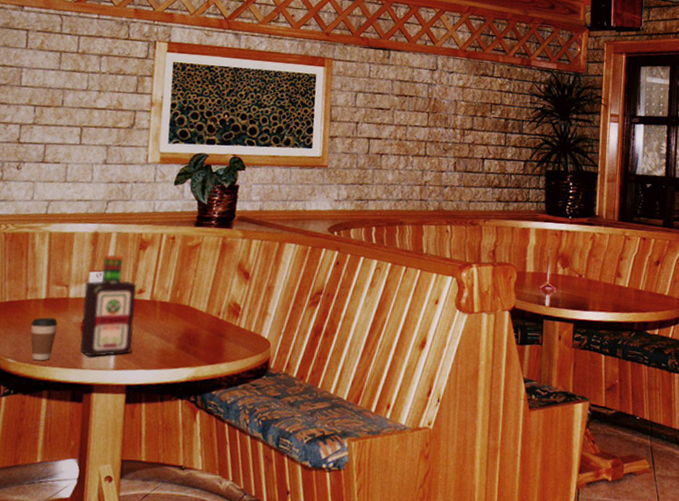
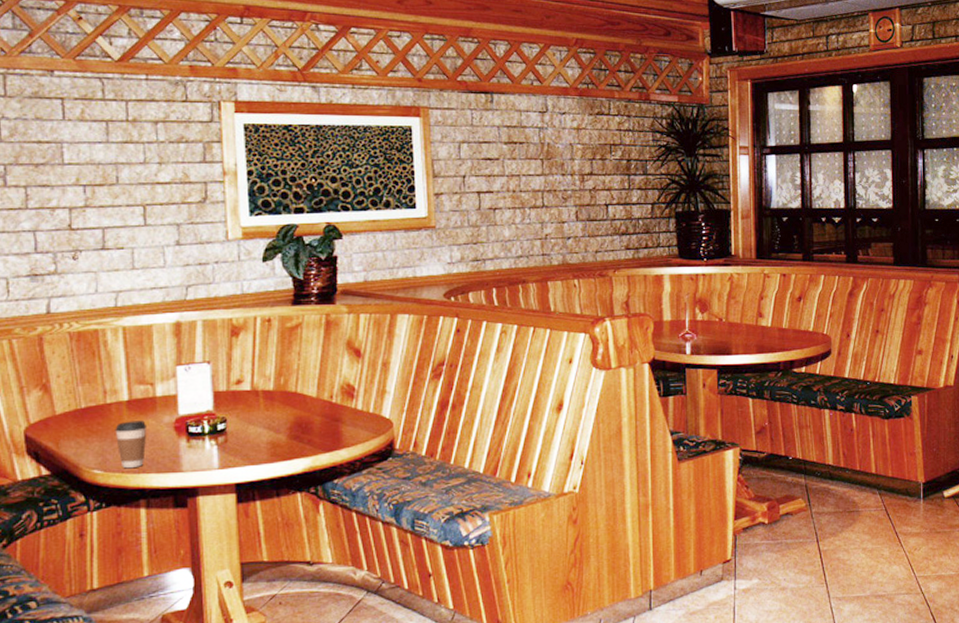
bottle: present [78,254,137,356] -> none [173,344,237,457]

